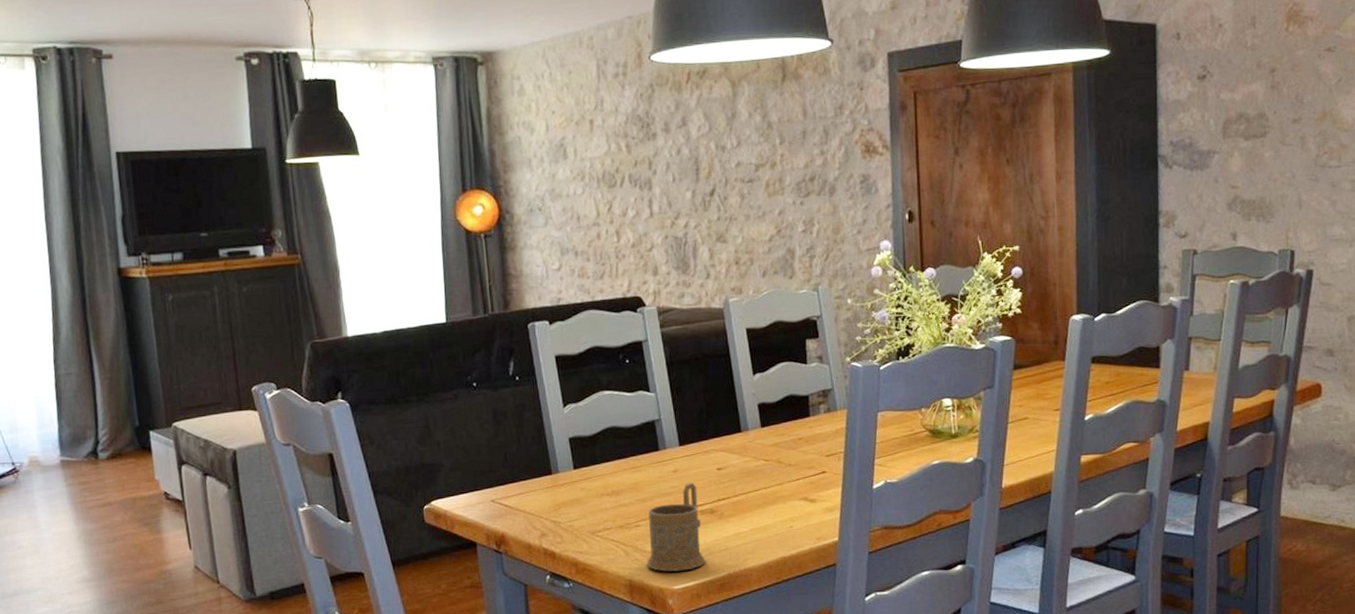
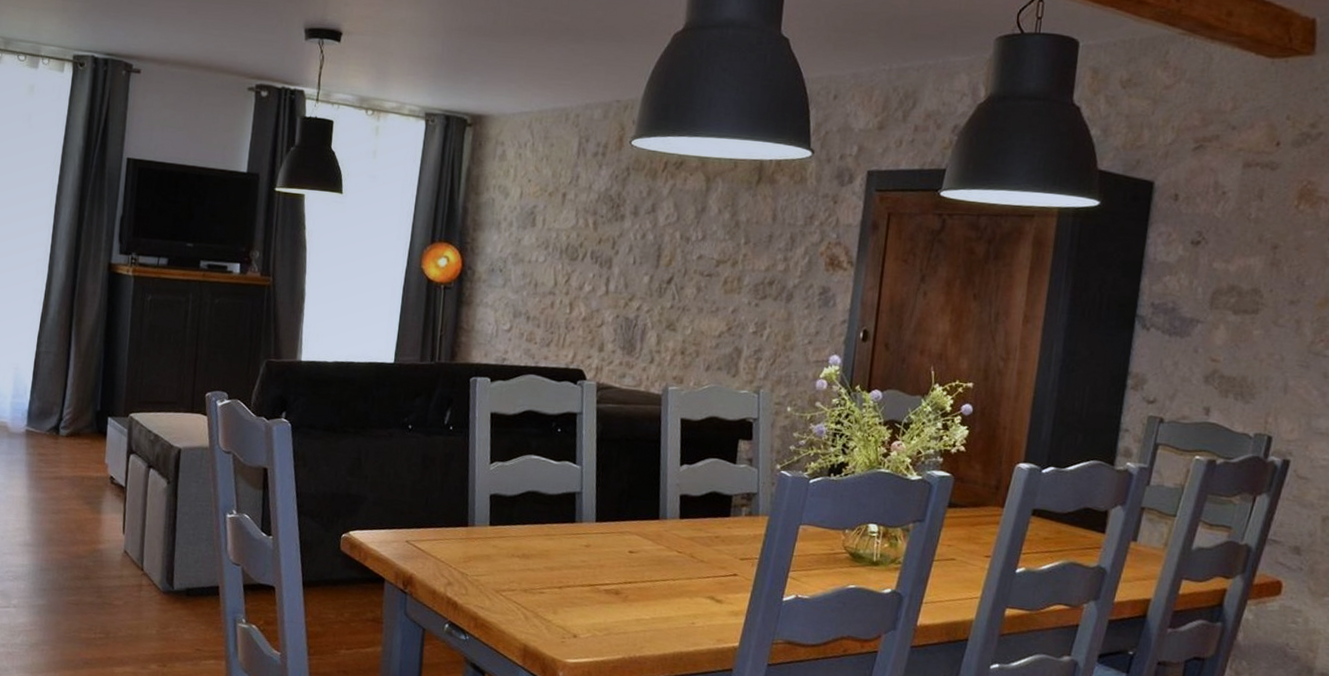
mug: present [646,482,706,572] -> none [543,560,606,646]

